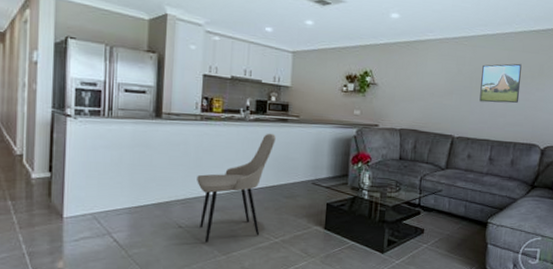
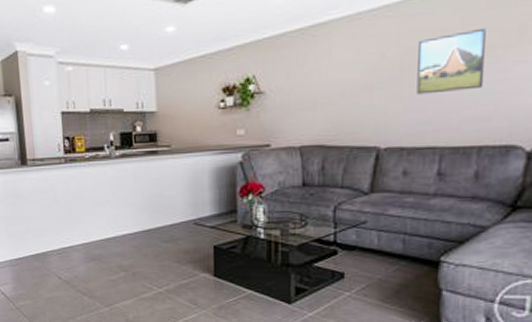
dining chair: present [197,133,276,243] -> none [69,169,147,294]

